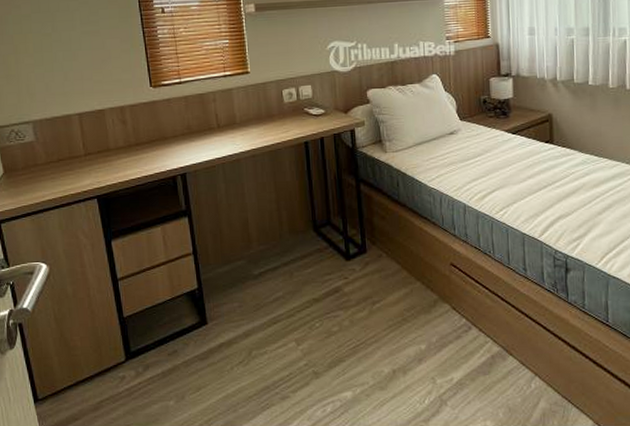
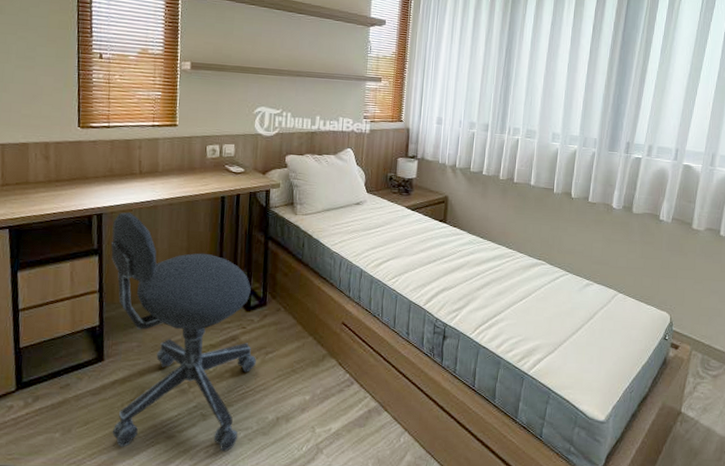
office chair: none [198,169,364,411] -> present [111,212,256,452]

